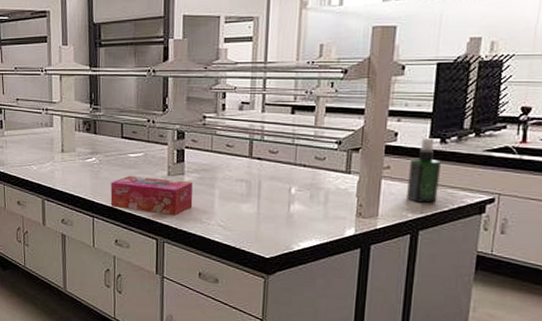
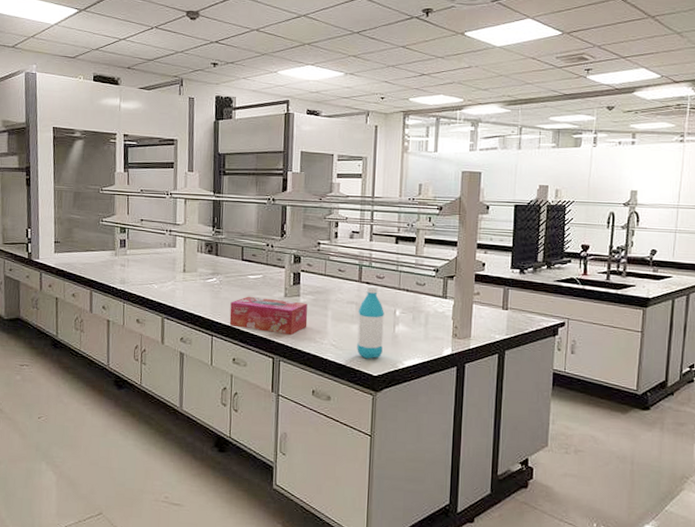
water bottle: none [247,161,278,240] -> present [357,285,384,359]
spray bottle: present [407,138,441,203] -> none [494,268,521,326]

